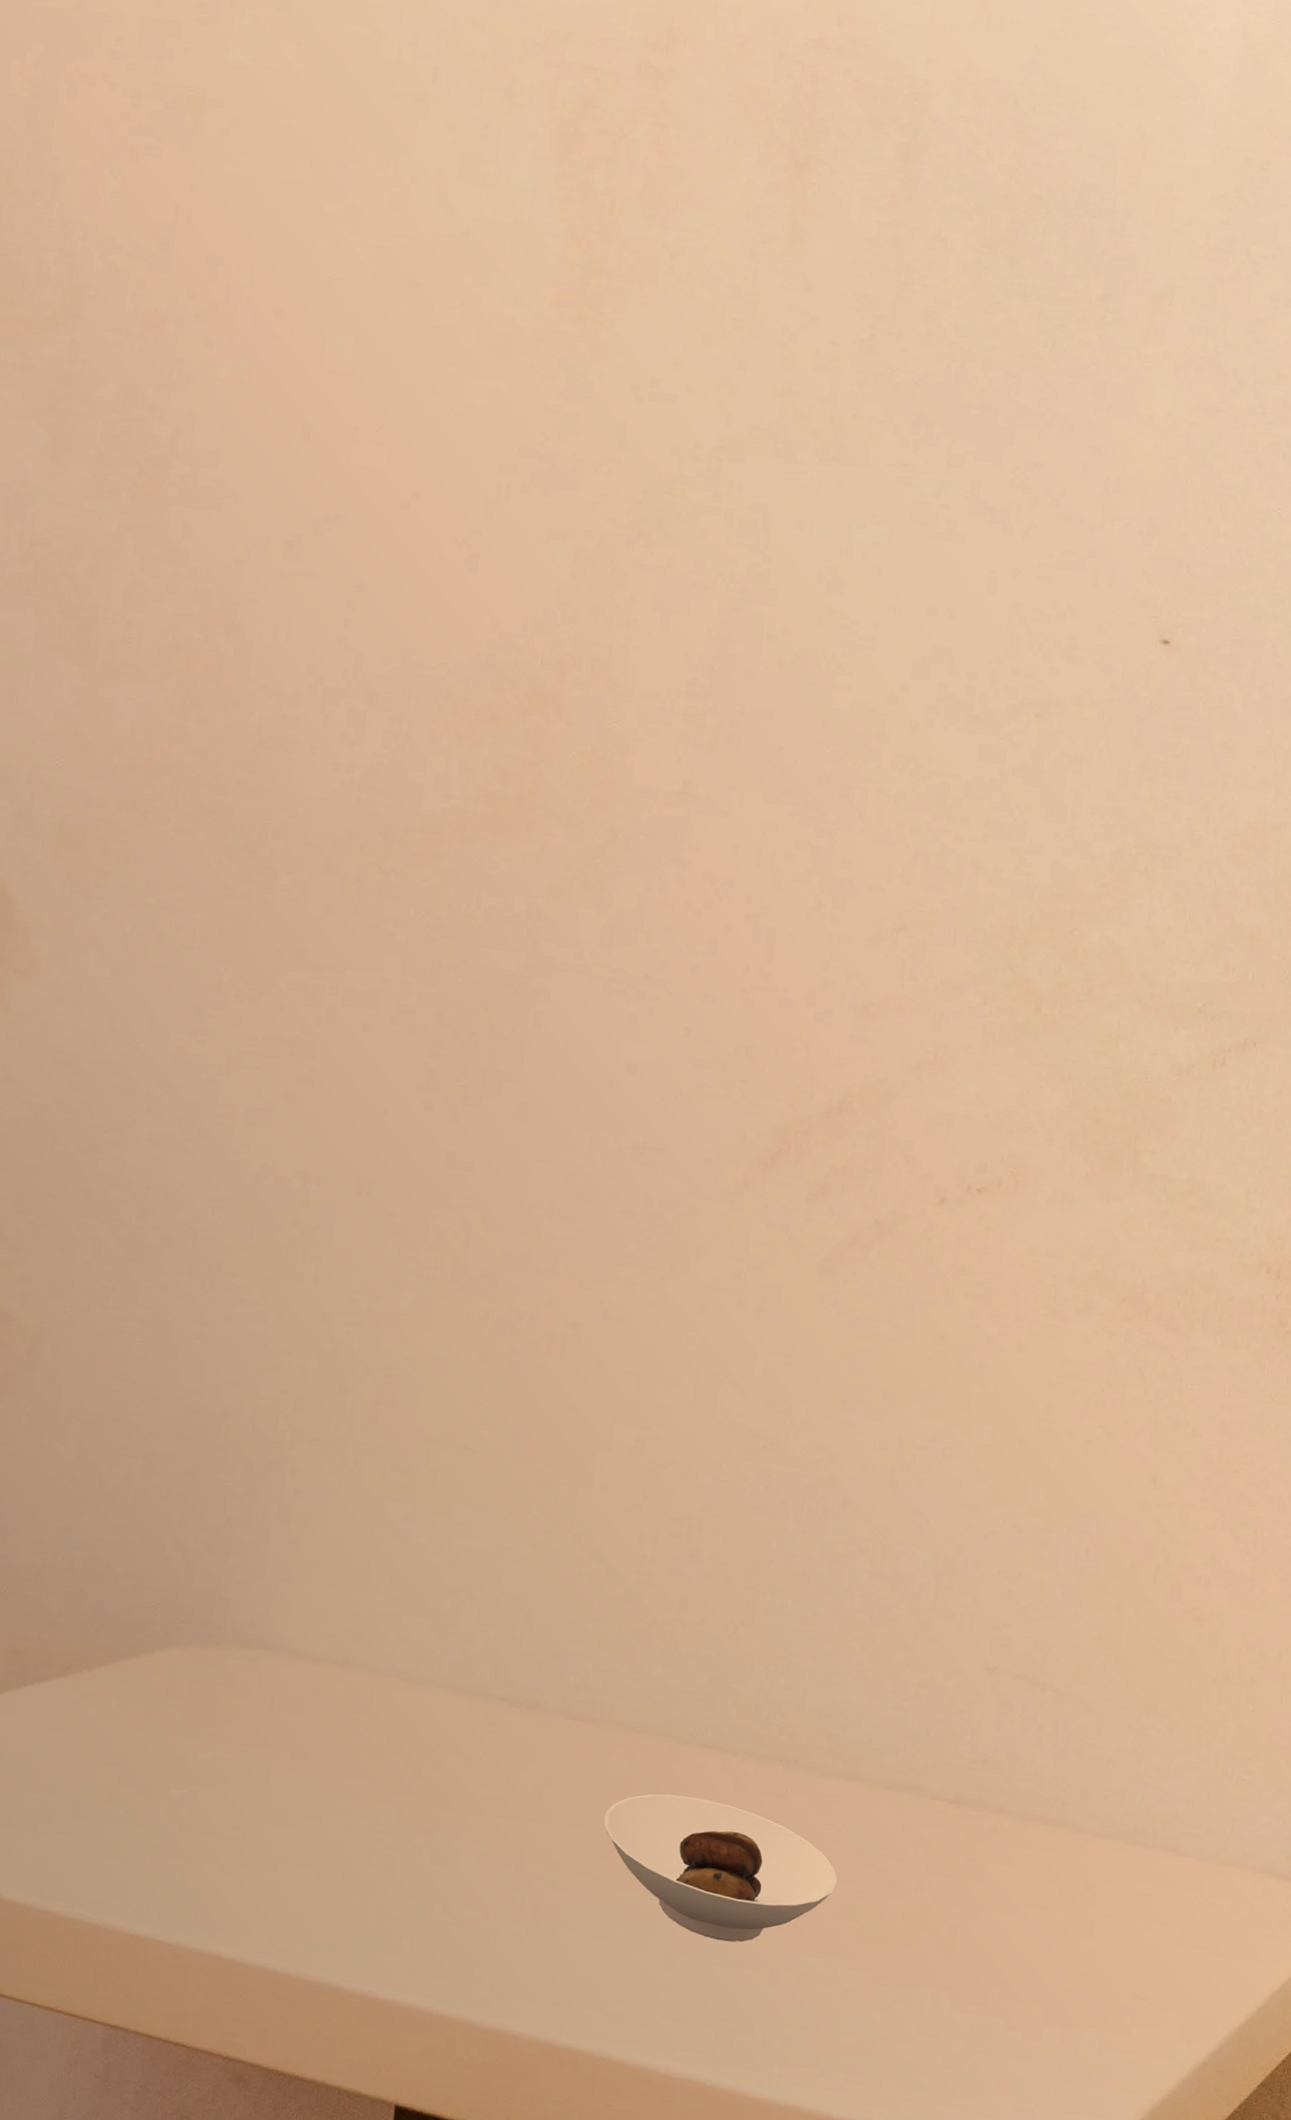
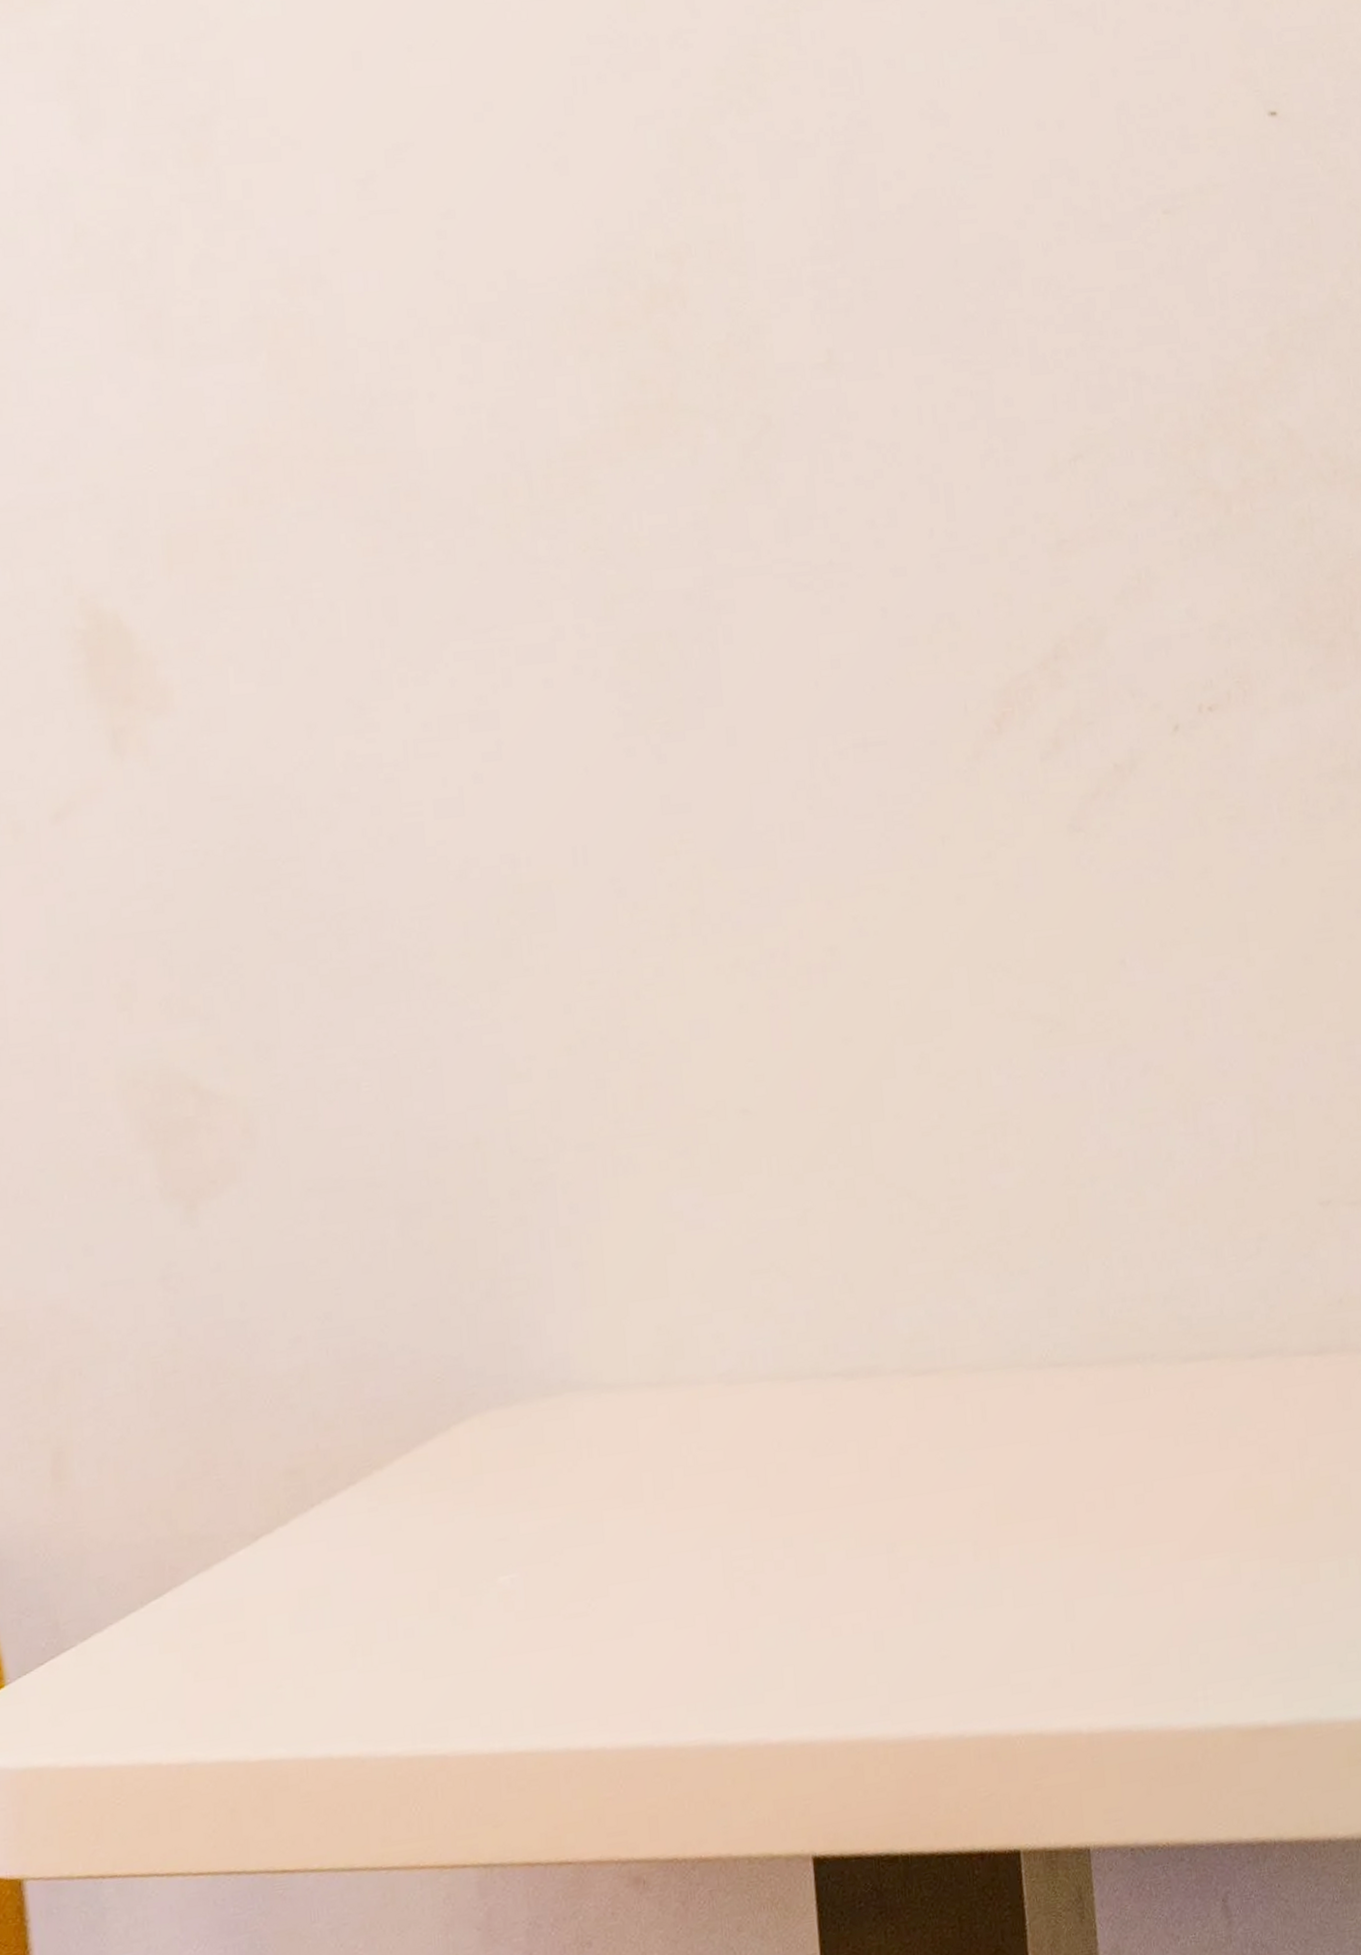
saucer: present [604,1794,837,1942] -> none [968,1421,1220,1571]

